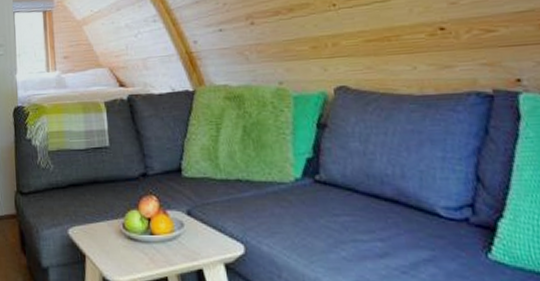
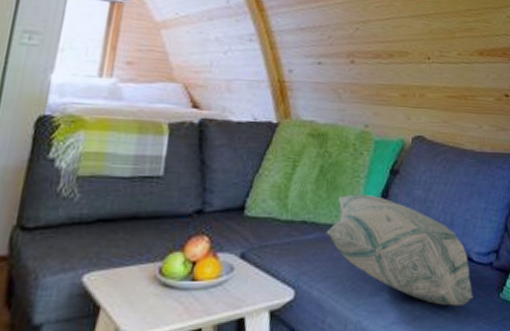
decorative pillow: none [262,150,451,267] -> present [326,194,473,306]

